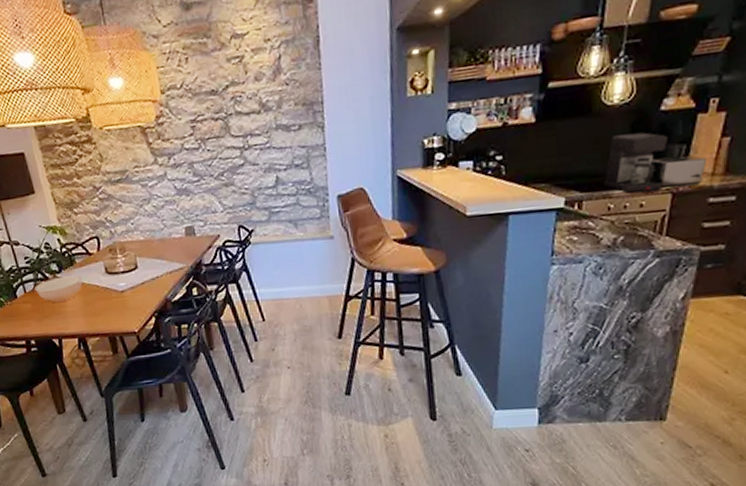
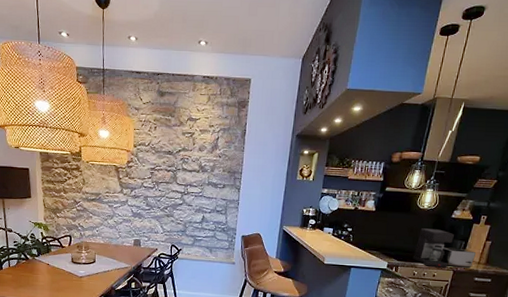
bowl: present [35,275,83,303] -> none [17,259,53,278]

